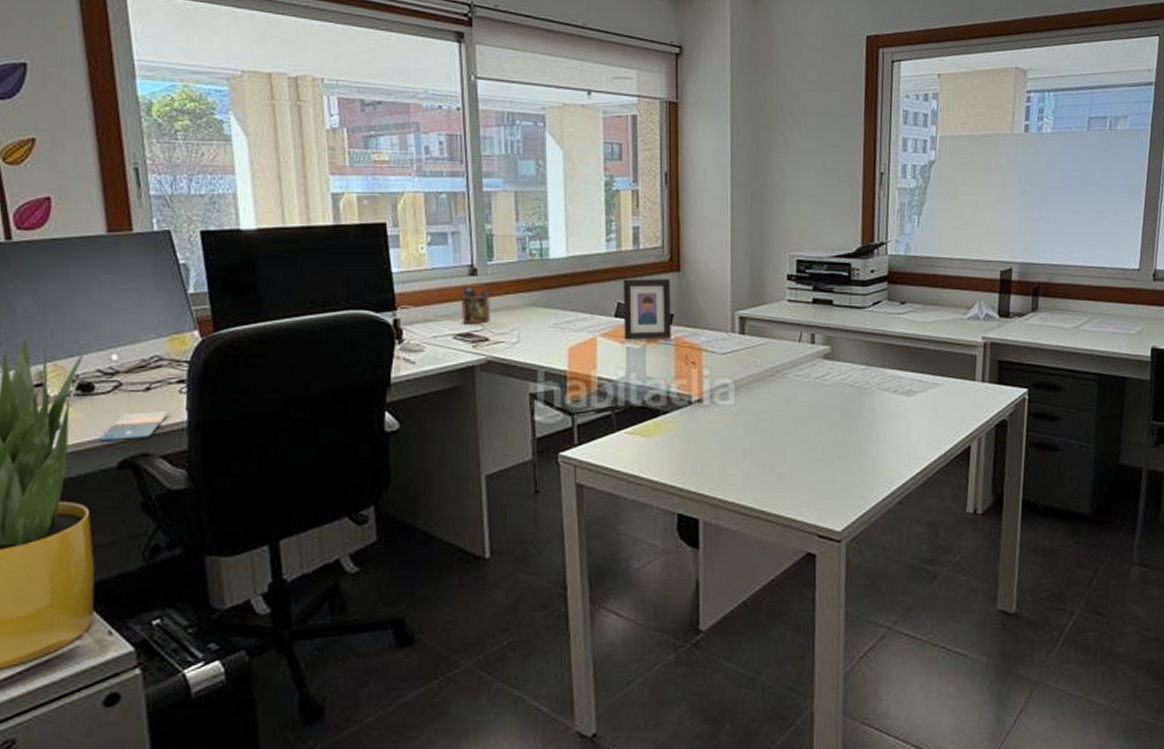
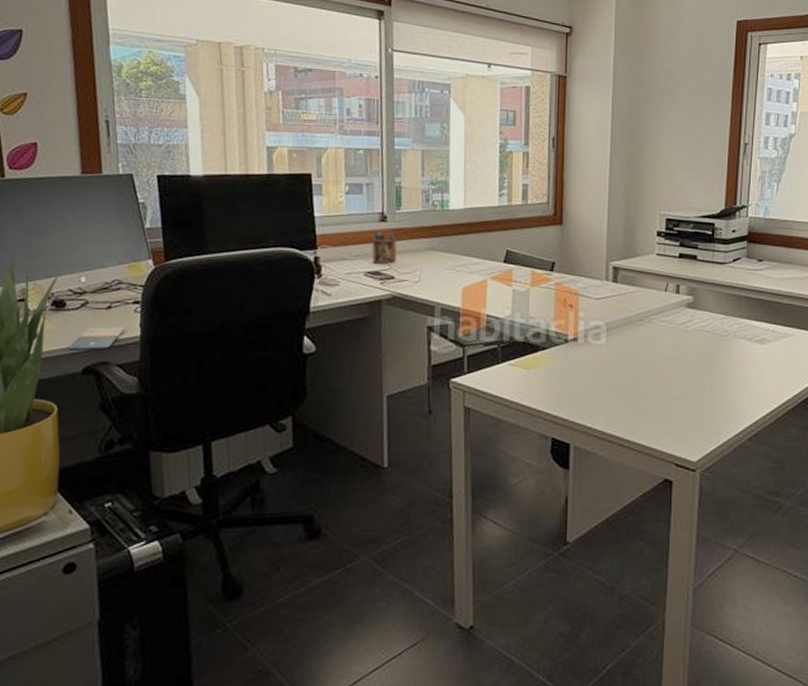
picture frame: present [622,279,671,340] -> none [511,229,554,285]

